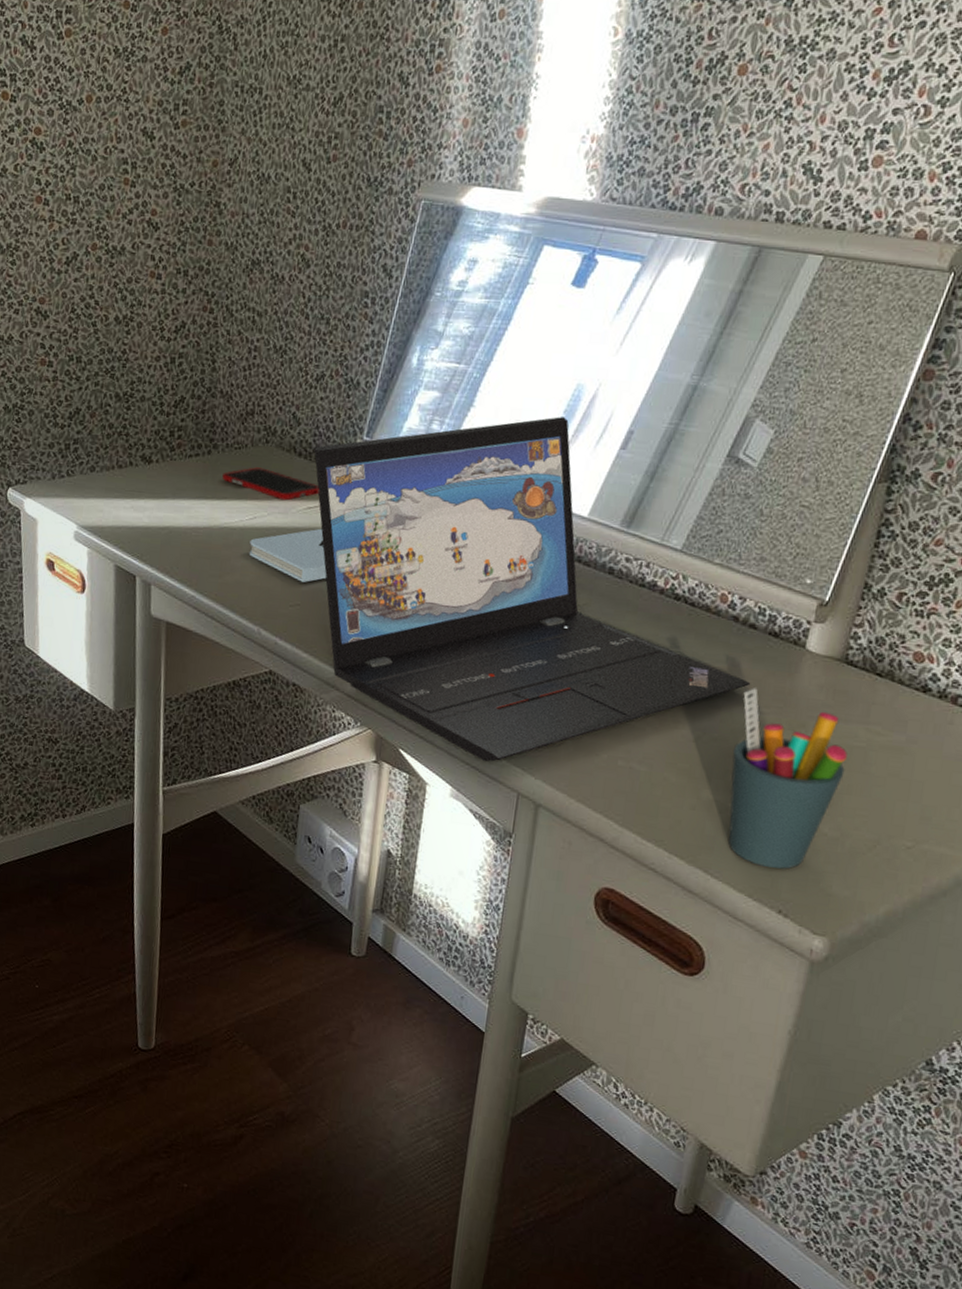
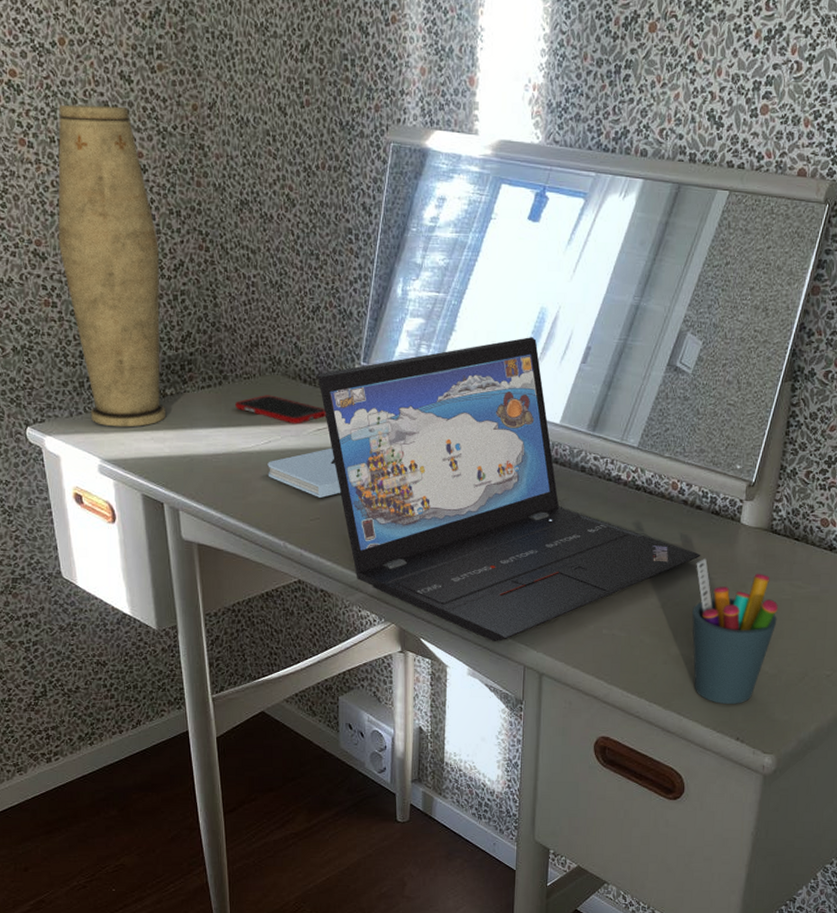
vase: none [62,161,162,494] -> present [58,104,167,427]

